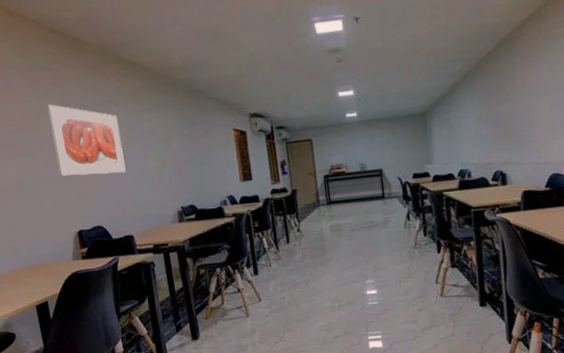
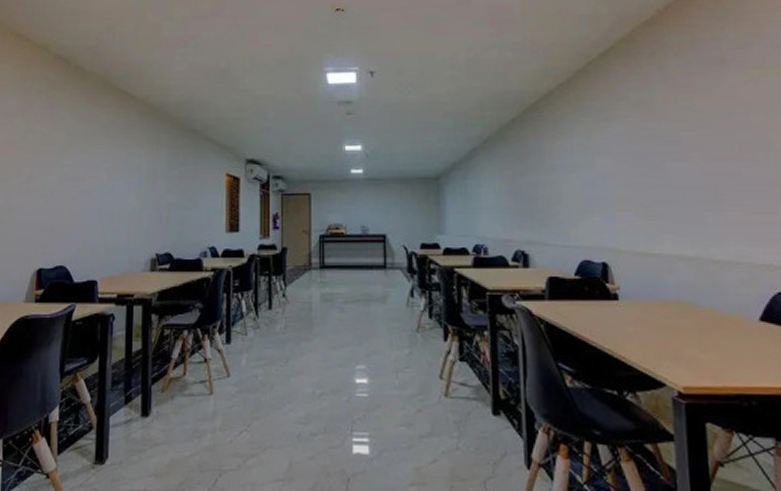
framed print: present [47,104,126,176] -> none [31,129,105,210]

